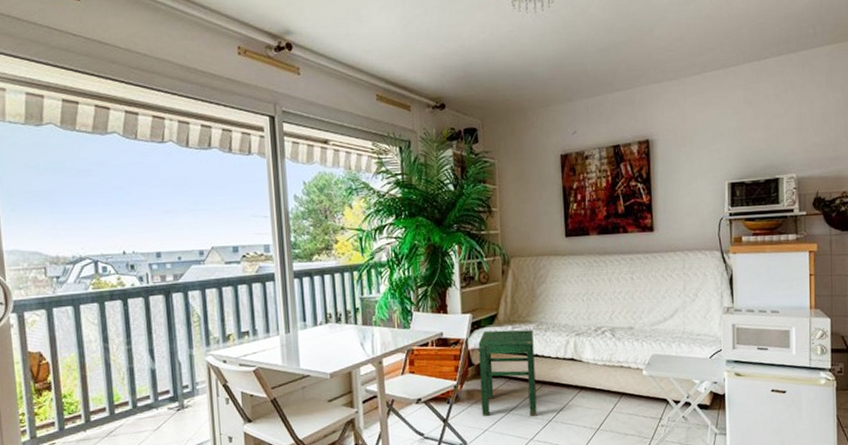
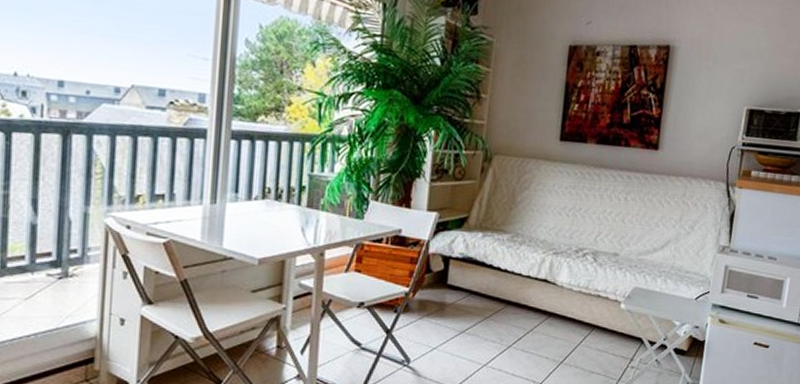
stool: present [478,329,537,417] -> none [433,235,506,341]

